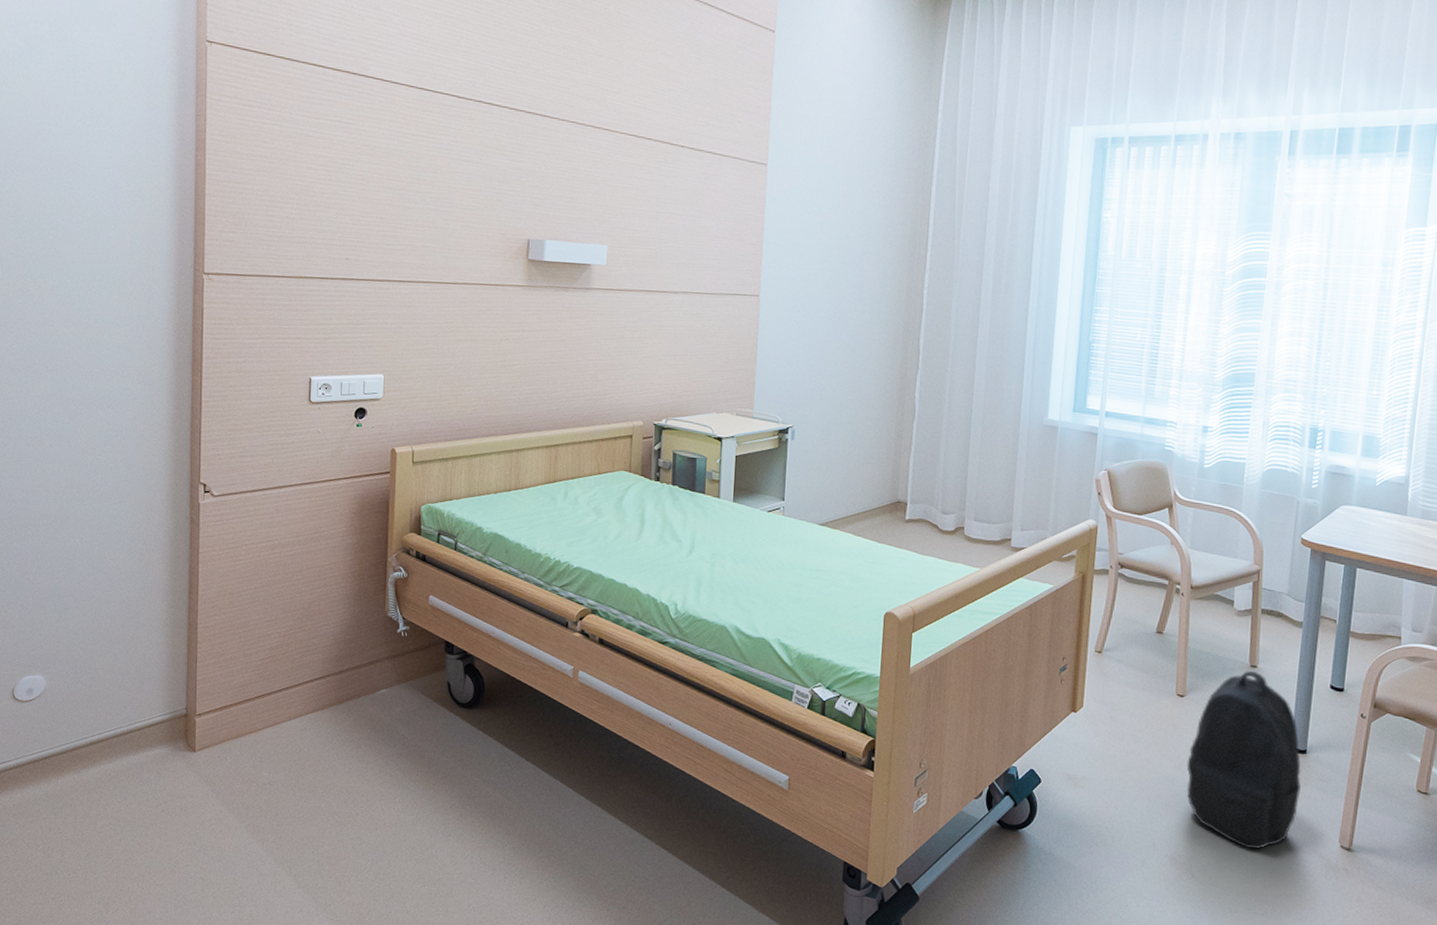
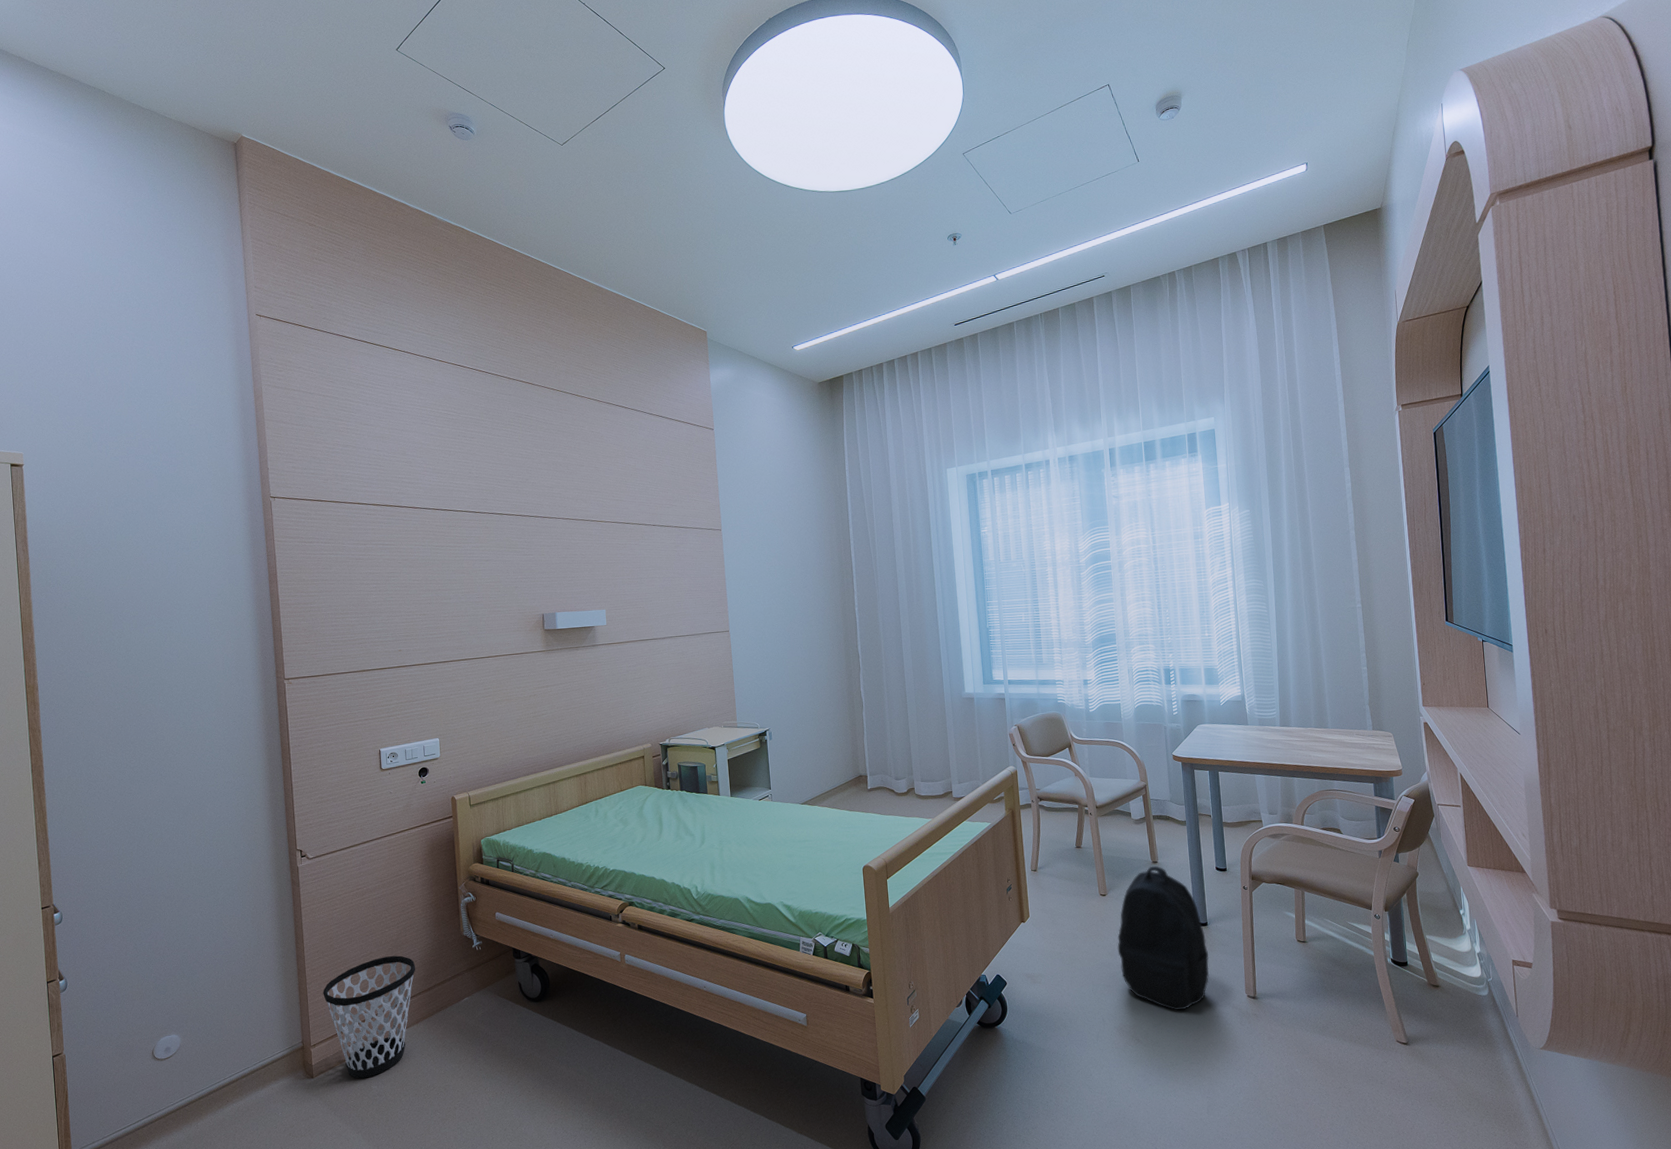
wastebasket: none [215,626,328,762] -> present [323,955,416,1079]

